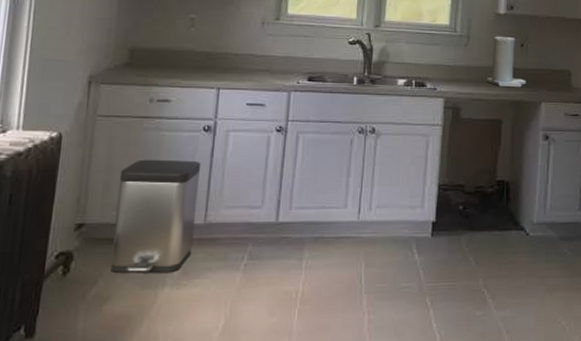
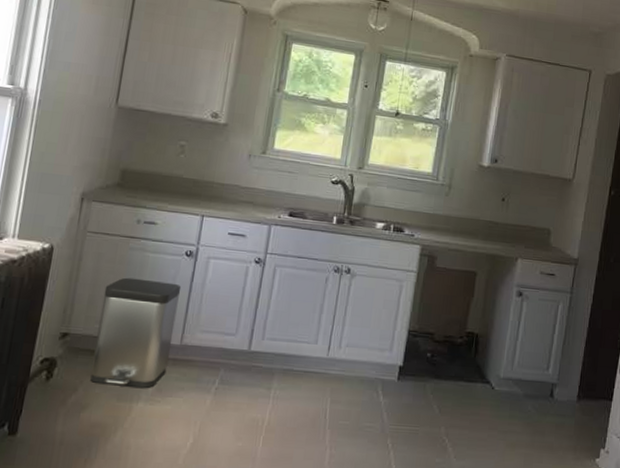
paper towel: present [485,36,526,88] -> none [463,188,504,242]

